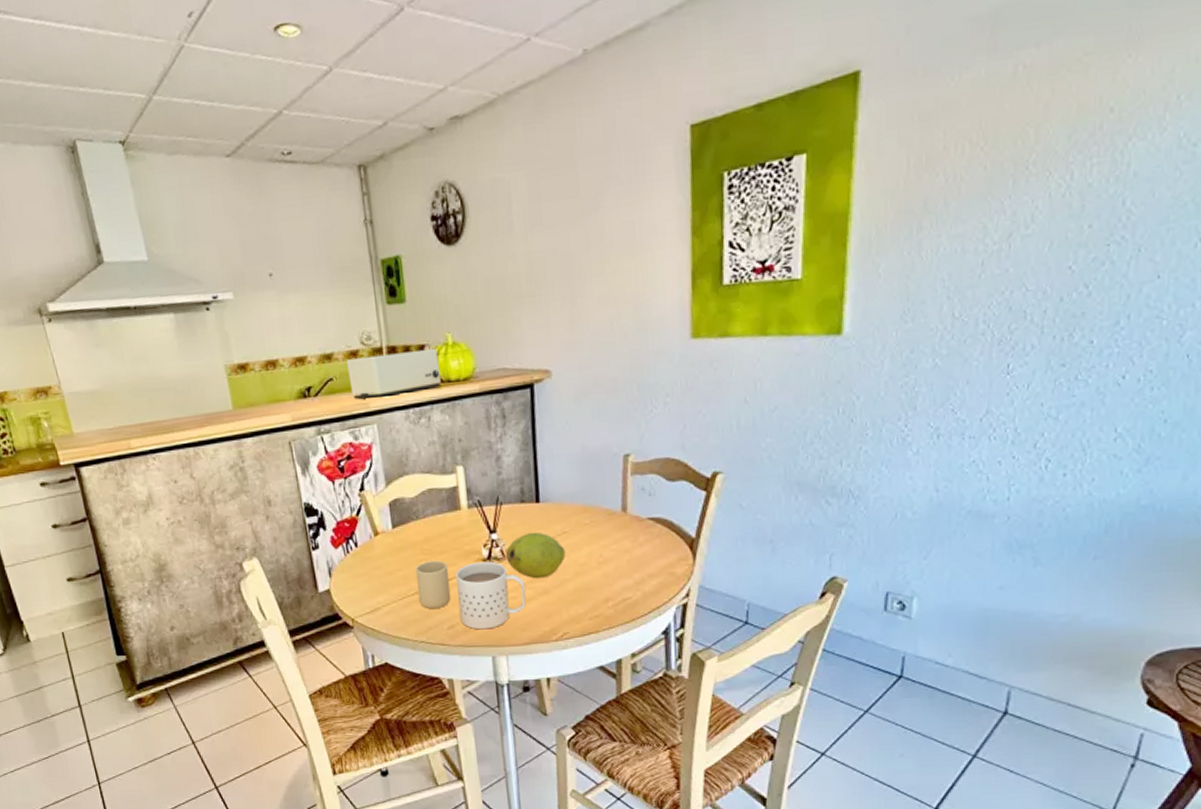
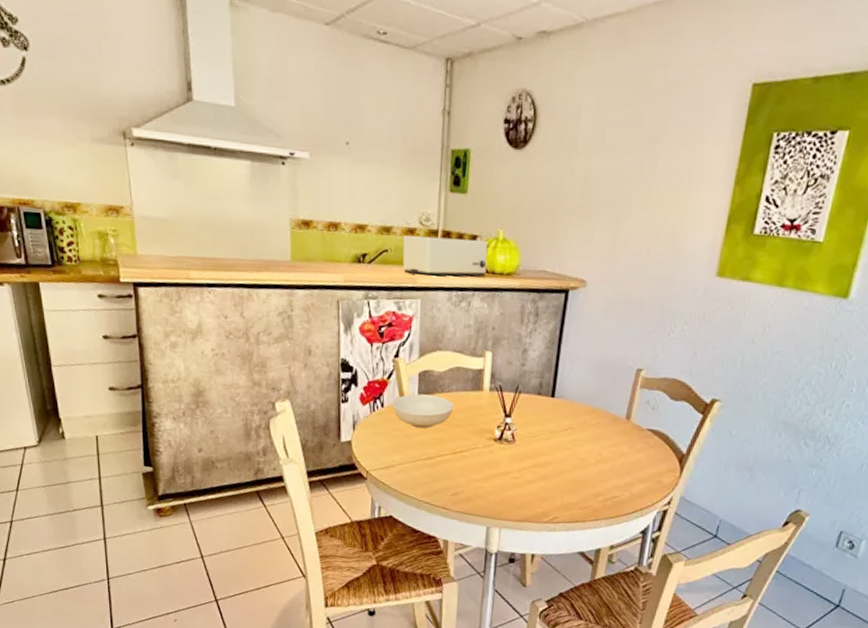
bowl: none [365,524,433,563] -> present [391,393,454,429]
cup: present [415,560,451,610] -> none [431,431,462,476]
mug: present [455,561,527,630] -> none [464,440,529,502]
fruit: present [505,532,566,579] -> none [515,422,570,466]

